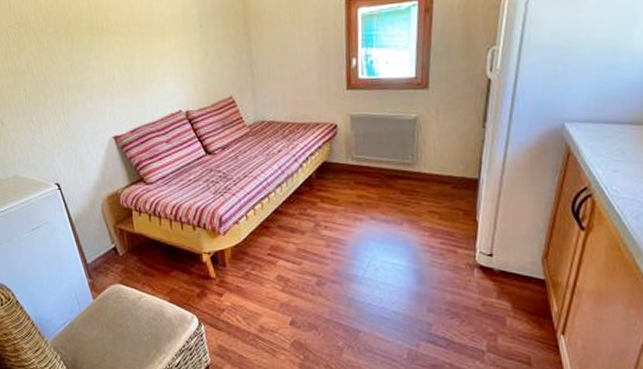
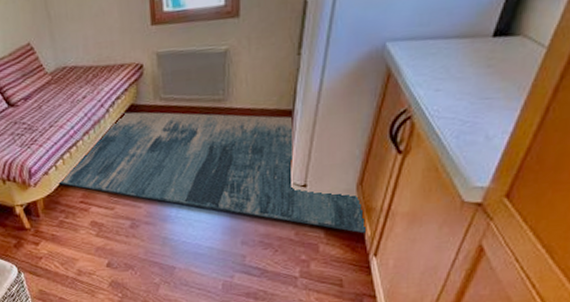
rug: none [246,168,552,310] -> present [57,112,366,234]

